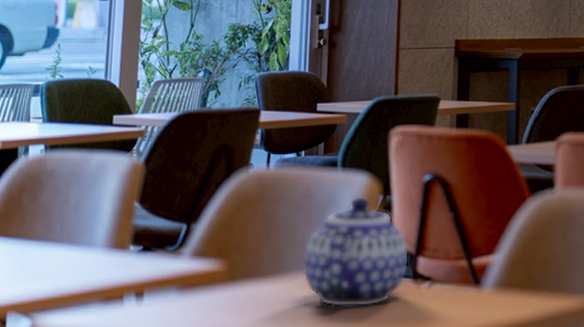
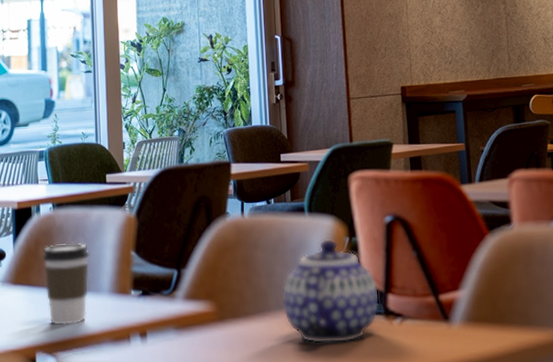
coffee cup: none [26,190,84,282] -> present [43,242,89,325]

